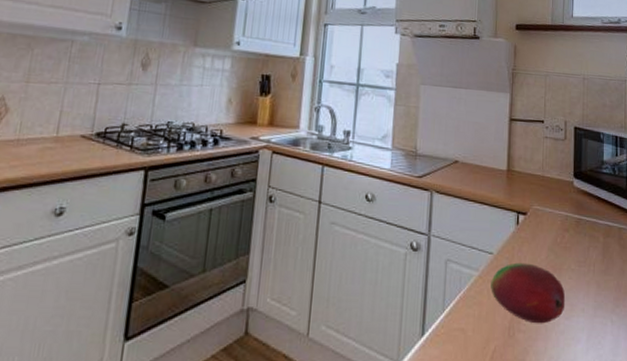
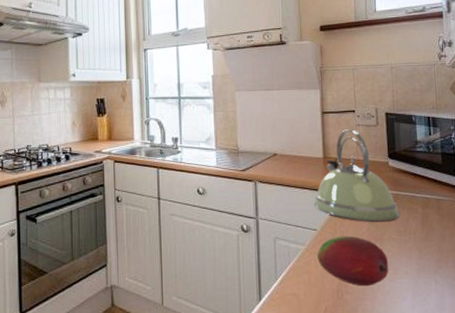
kettle: none [492,141,580,249] -> present [314,129,399,222]

